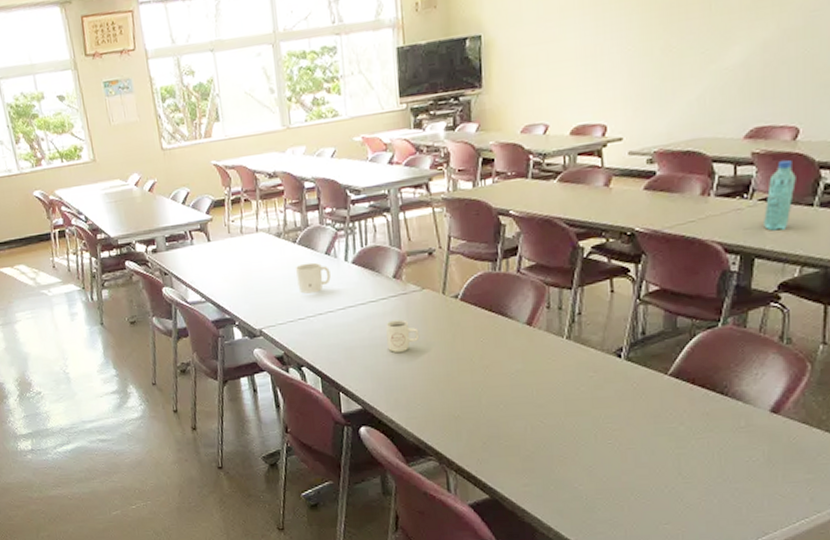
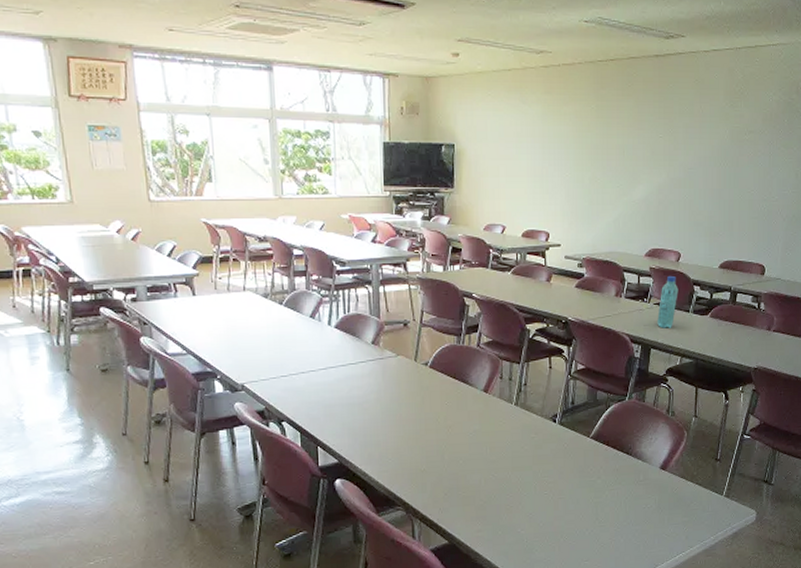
mug: present [296,262,331,294] -> none [281,324,314,353]
mug: present [386,319,420,353] -> none [363,382,393,411]

